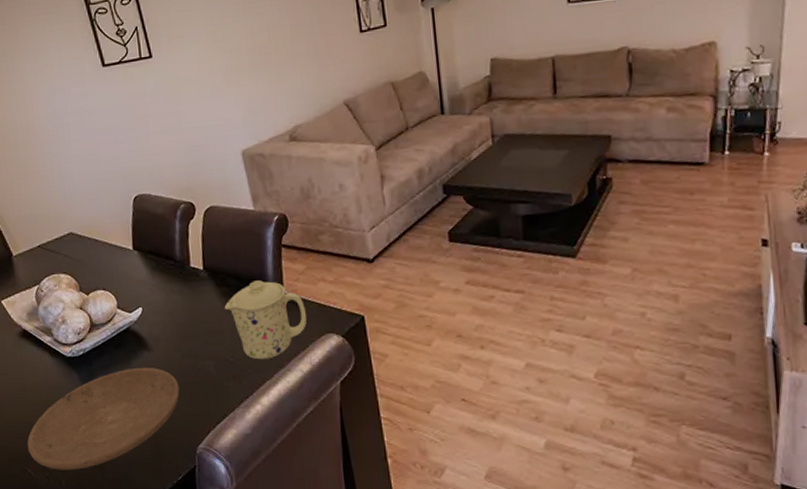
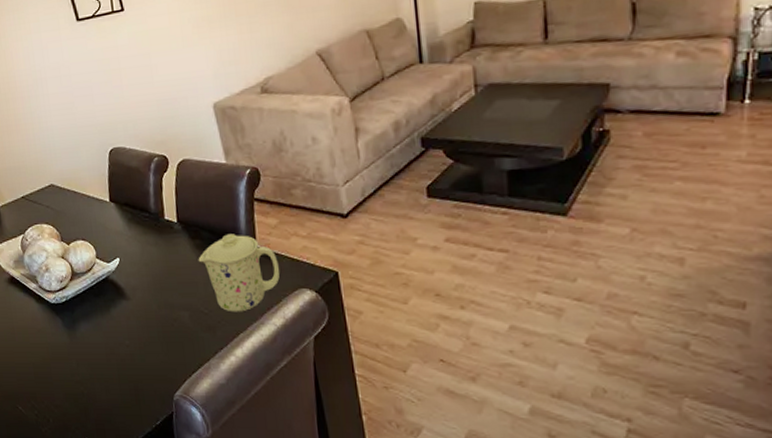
plate: present [27,367,180,470] -> none [17,315,157,410]

